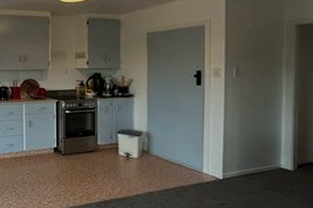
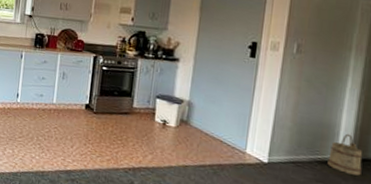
bucket: none [274,143,303,179] -> present [327,133,363,176]

